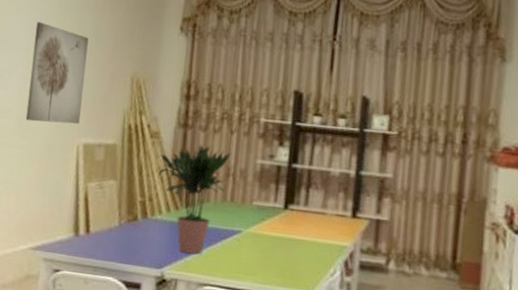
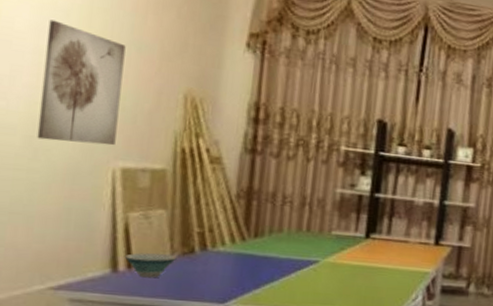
bowl: none [85,219,123,243] -> present [125,252,177,278]
potted plant: present [158,143,231,254] -> none [220,170,308,286]

